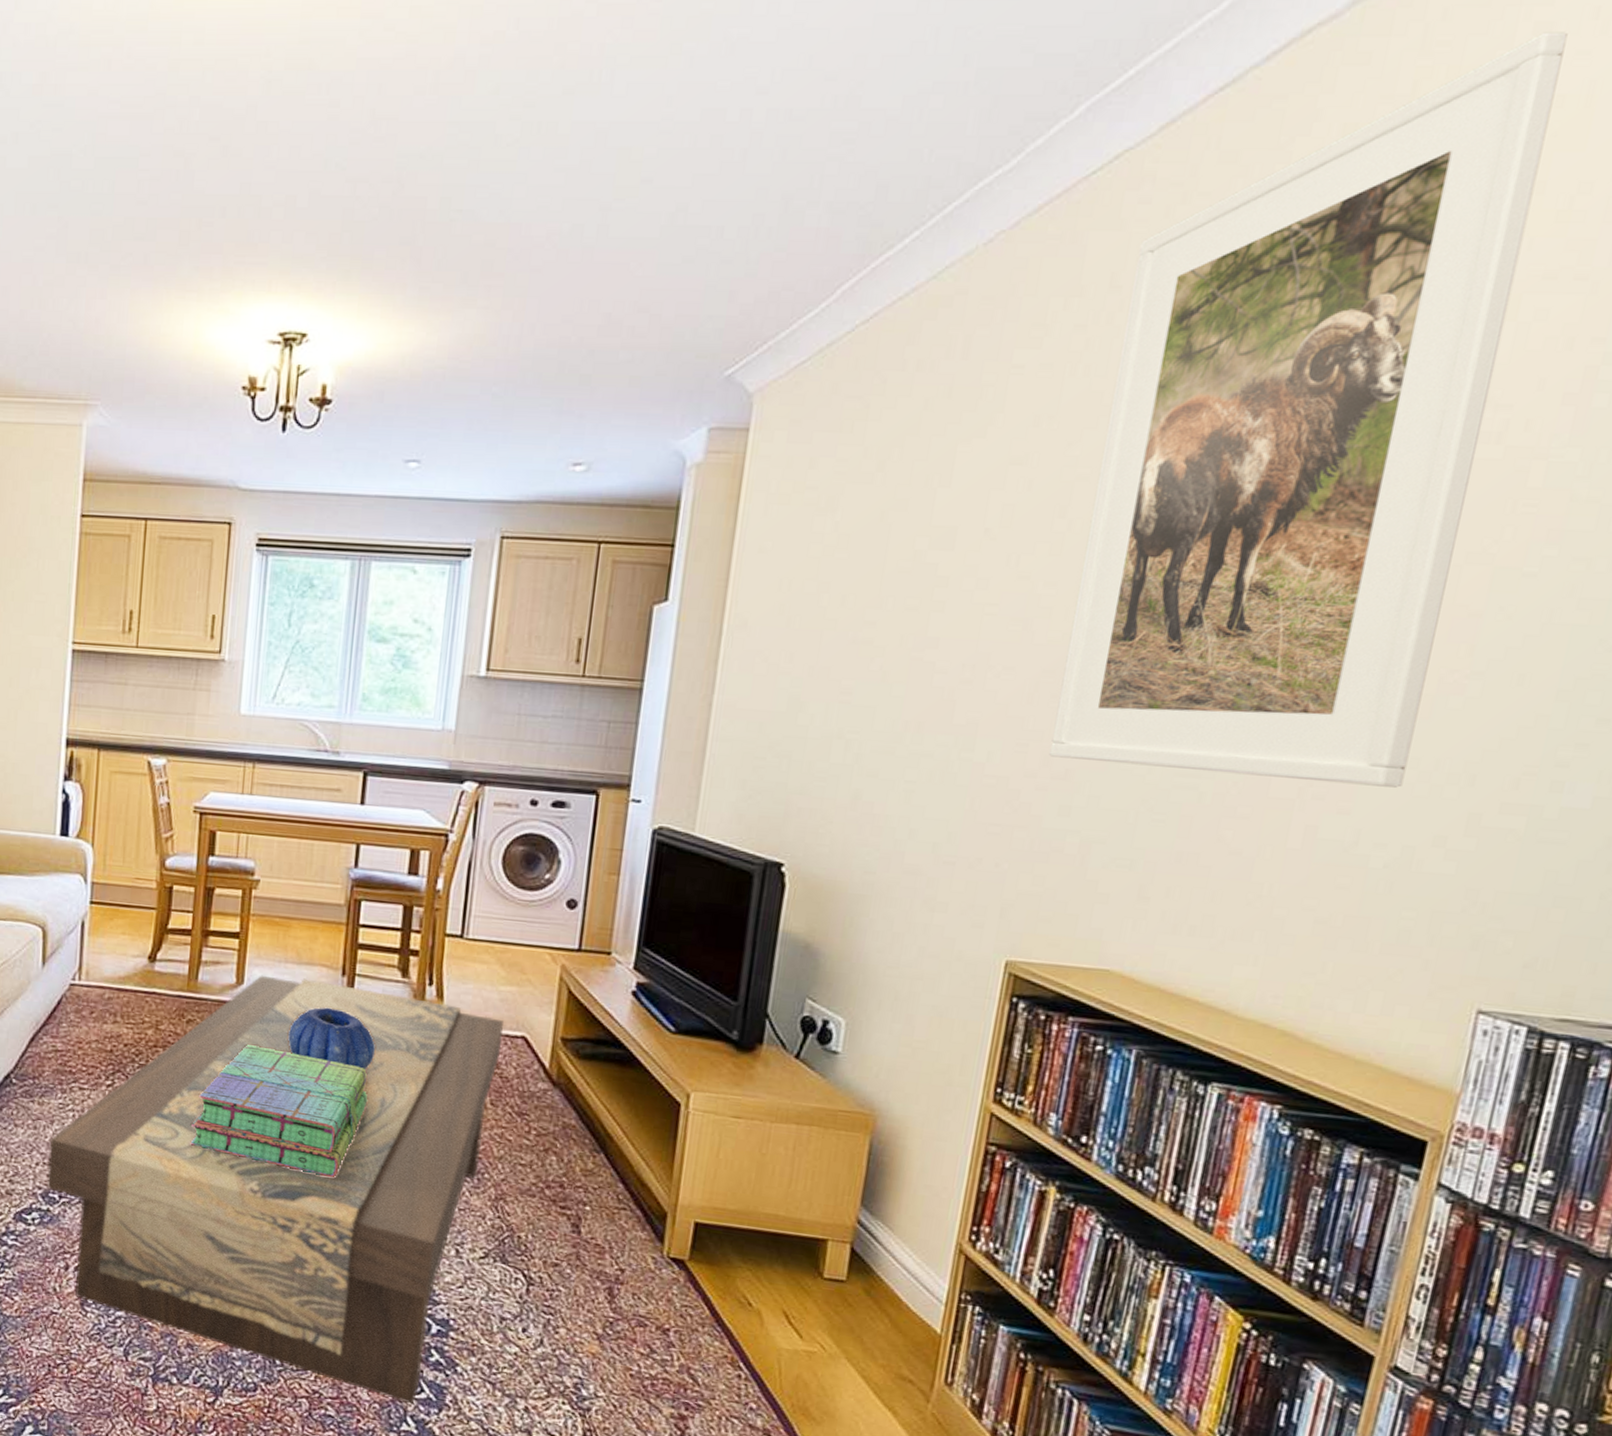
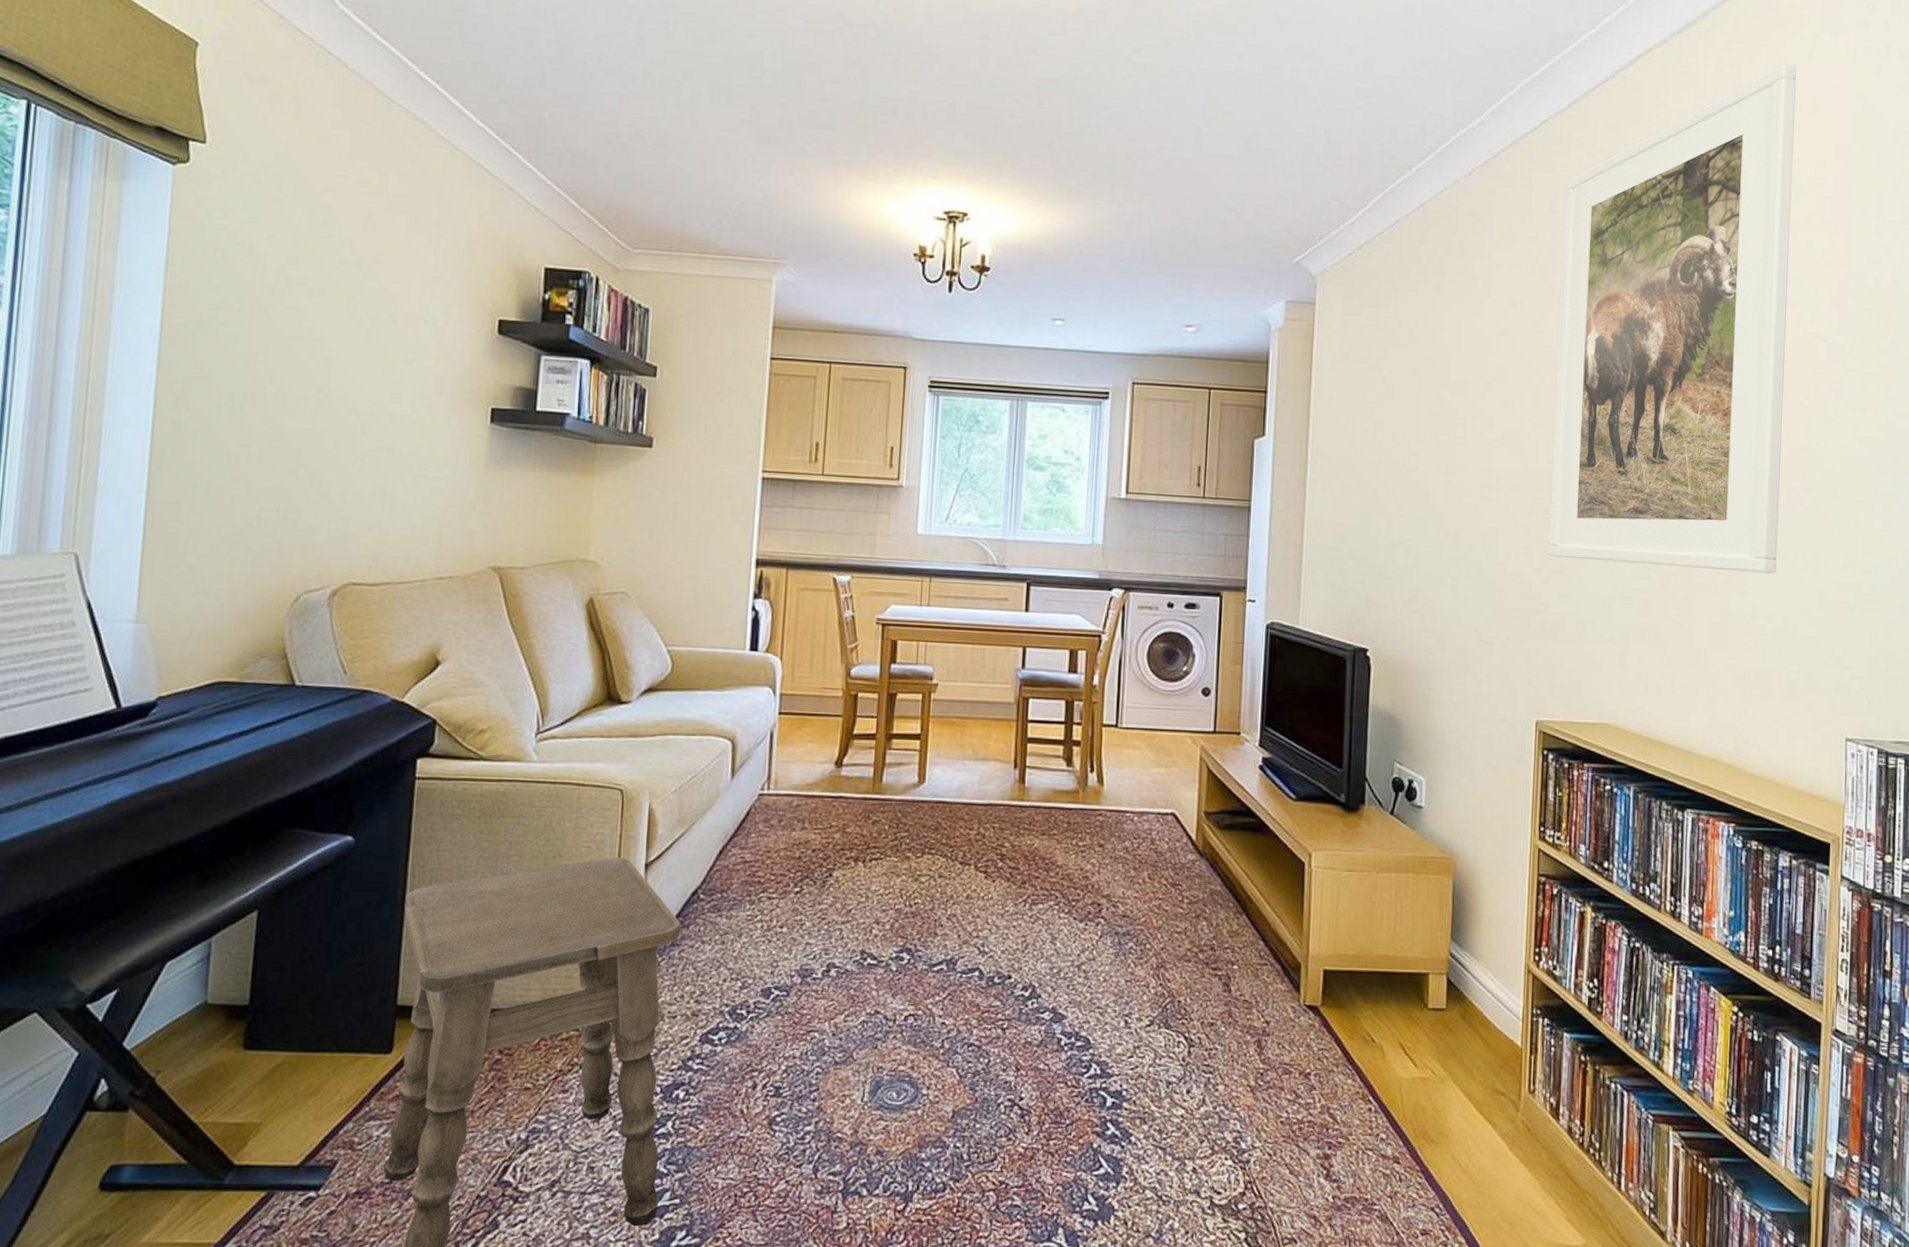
coffee table: present [47,975,505,1405] -> none [734,773,1157,1181]
stack of books: present [190,1043,369,1178] -> none [877,839,1042,964]
decorative bowl: present [288,1007,376,1071] -> none [967,799,1047,856]

